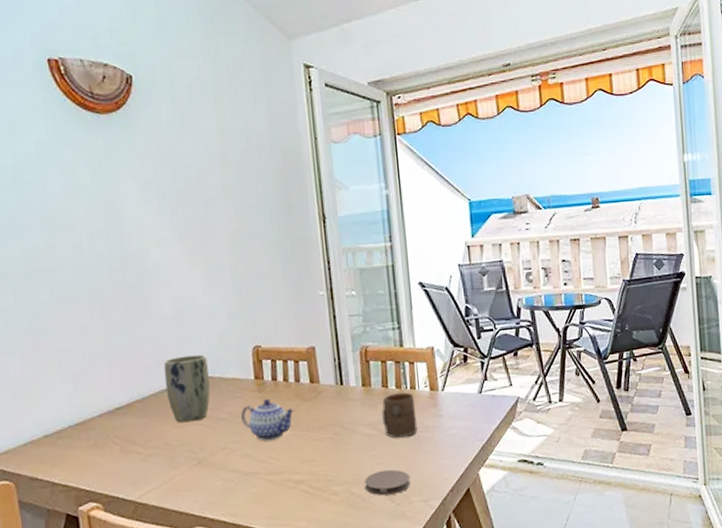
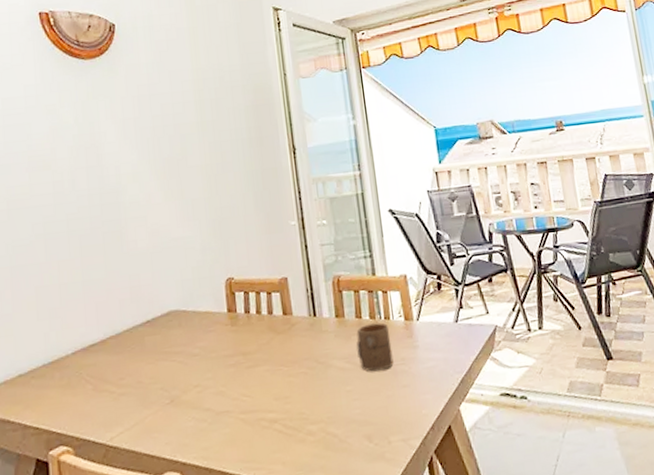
plant pot: present [163,354,211,423] -> none [138,287,184,360]
teapot: present [241,399,295,441] -> none [214,333,269,377]
coaster: present [365,469,410,496] -> none [341,406,389,435]

